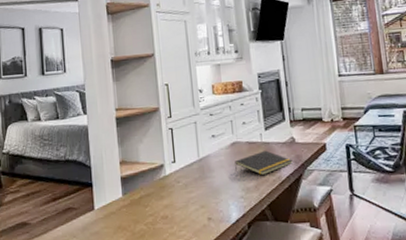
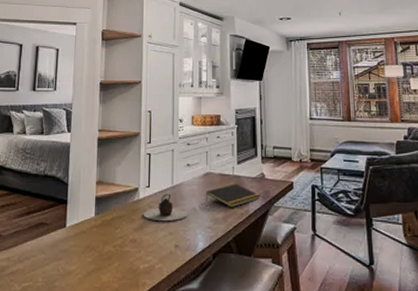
teapot: none [171,167,219,195] -> present [143,193,189,221]

